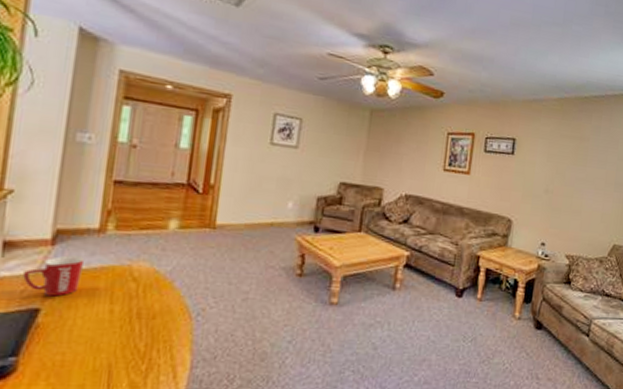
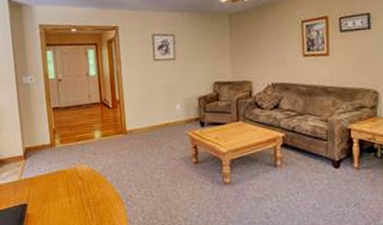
mug: present [23,255,85,297] -> none [12,165,47,195]

